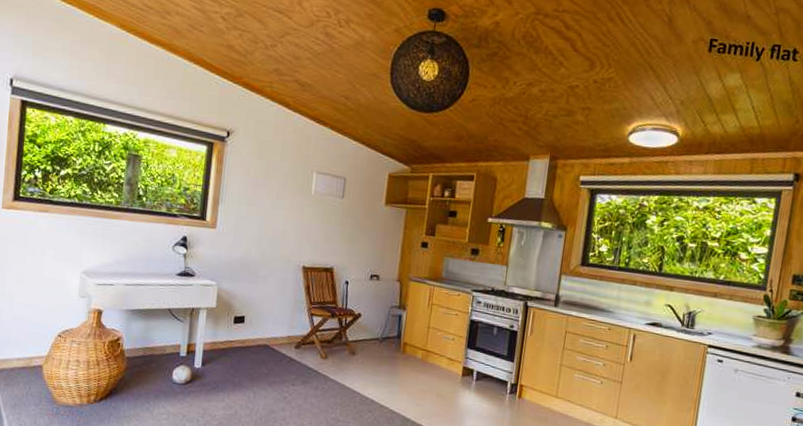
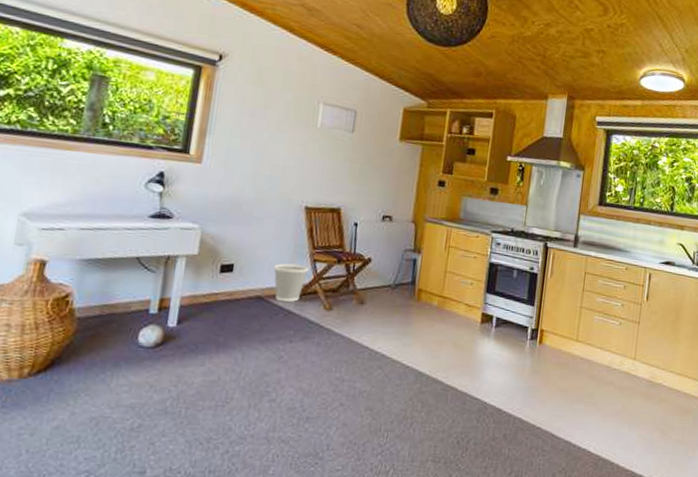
wastebasket: none [277,316,307,351] -> present [274,263,309,303]

